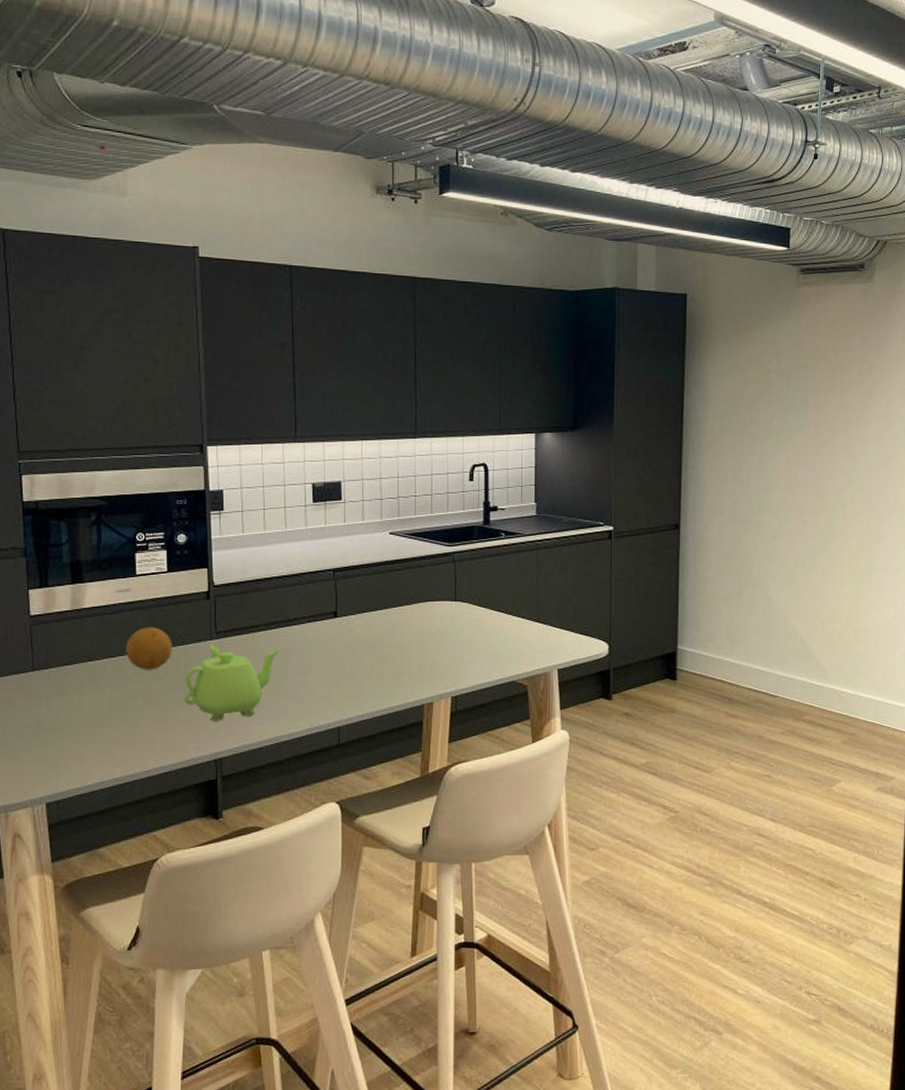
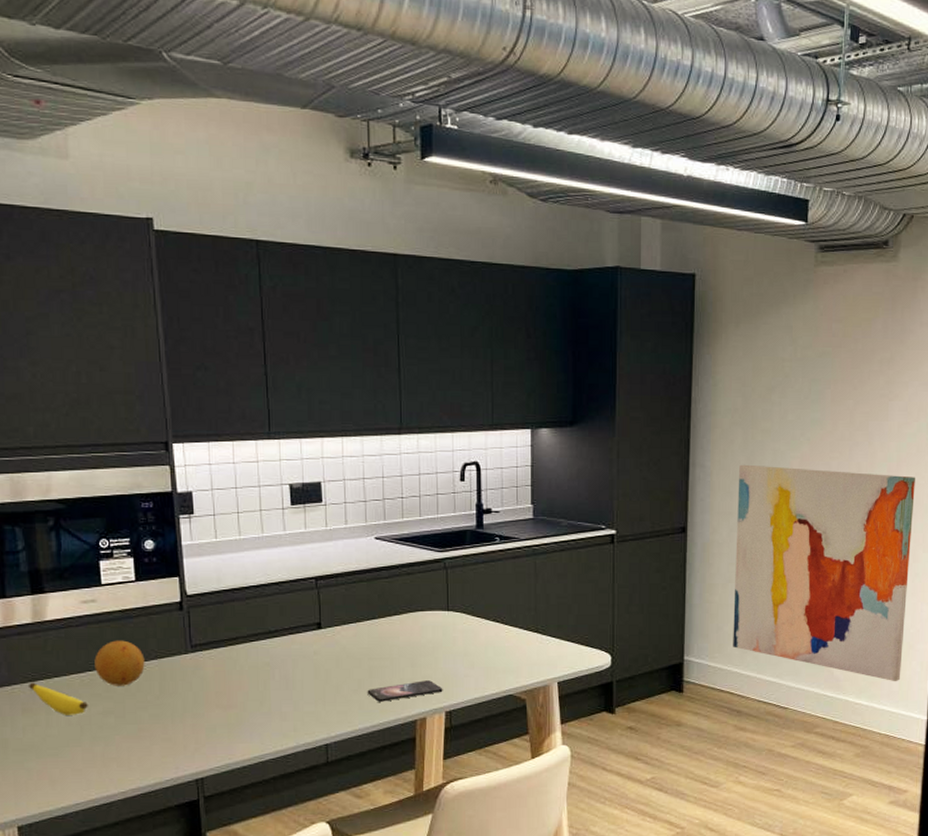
banana: none [64,665,118,697] -> present [29,682,88,715]
teapot: present [184,644,280,721] -> none [159,658,262,740]
smartphone: none [378,667,450,687] -> present [367,680,443,702]
wall art: none [724,466,894,672] -> present [733,464,915,682]

